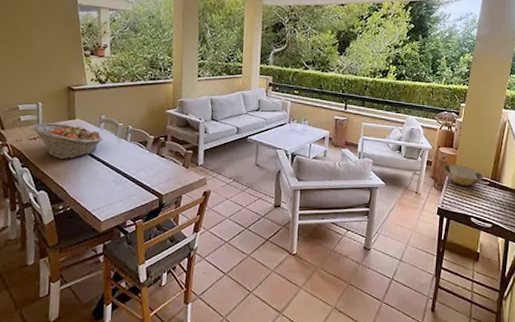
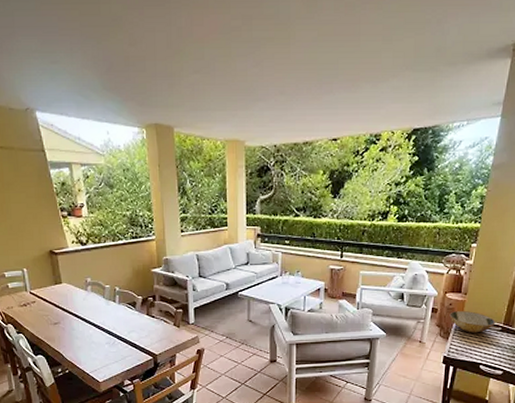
fruit basket: present [32,123,104,159] -> none [21,289,92,324]

